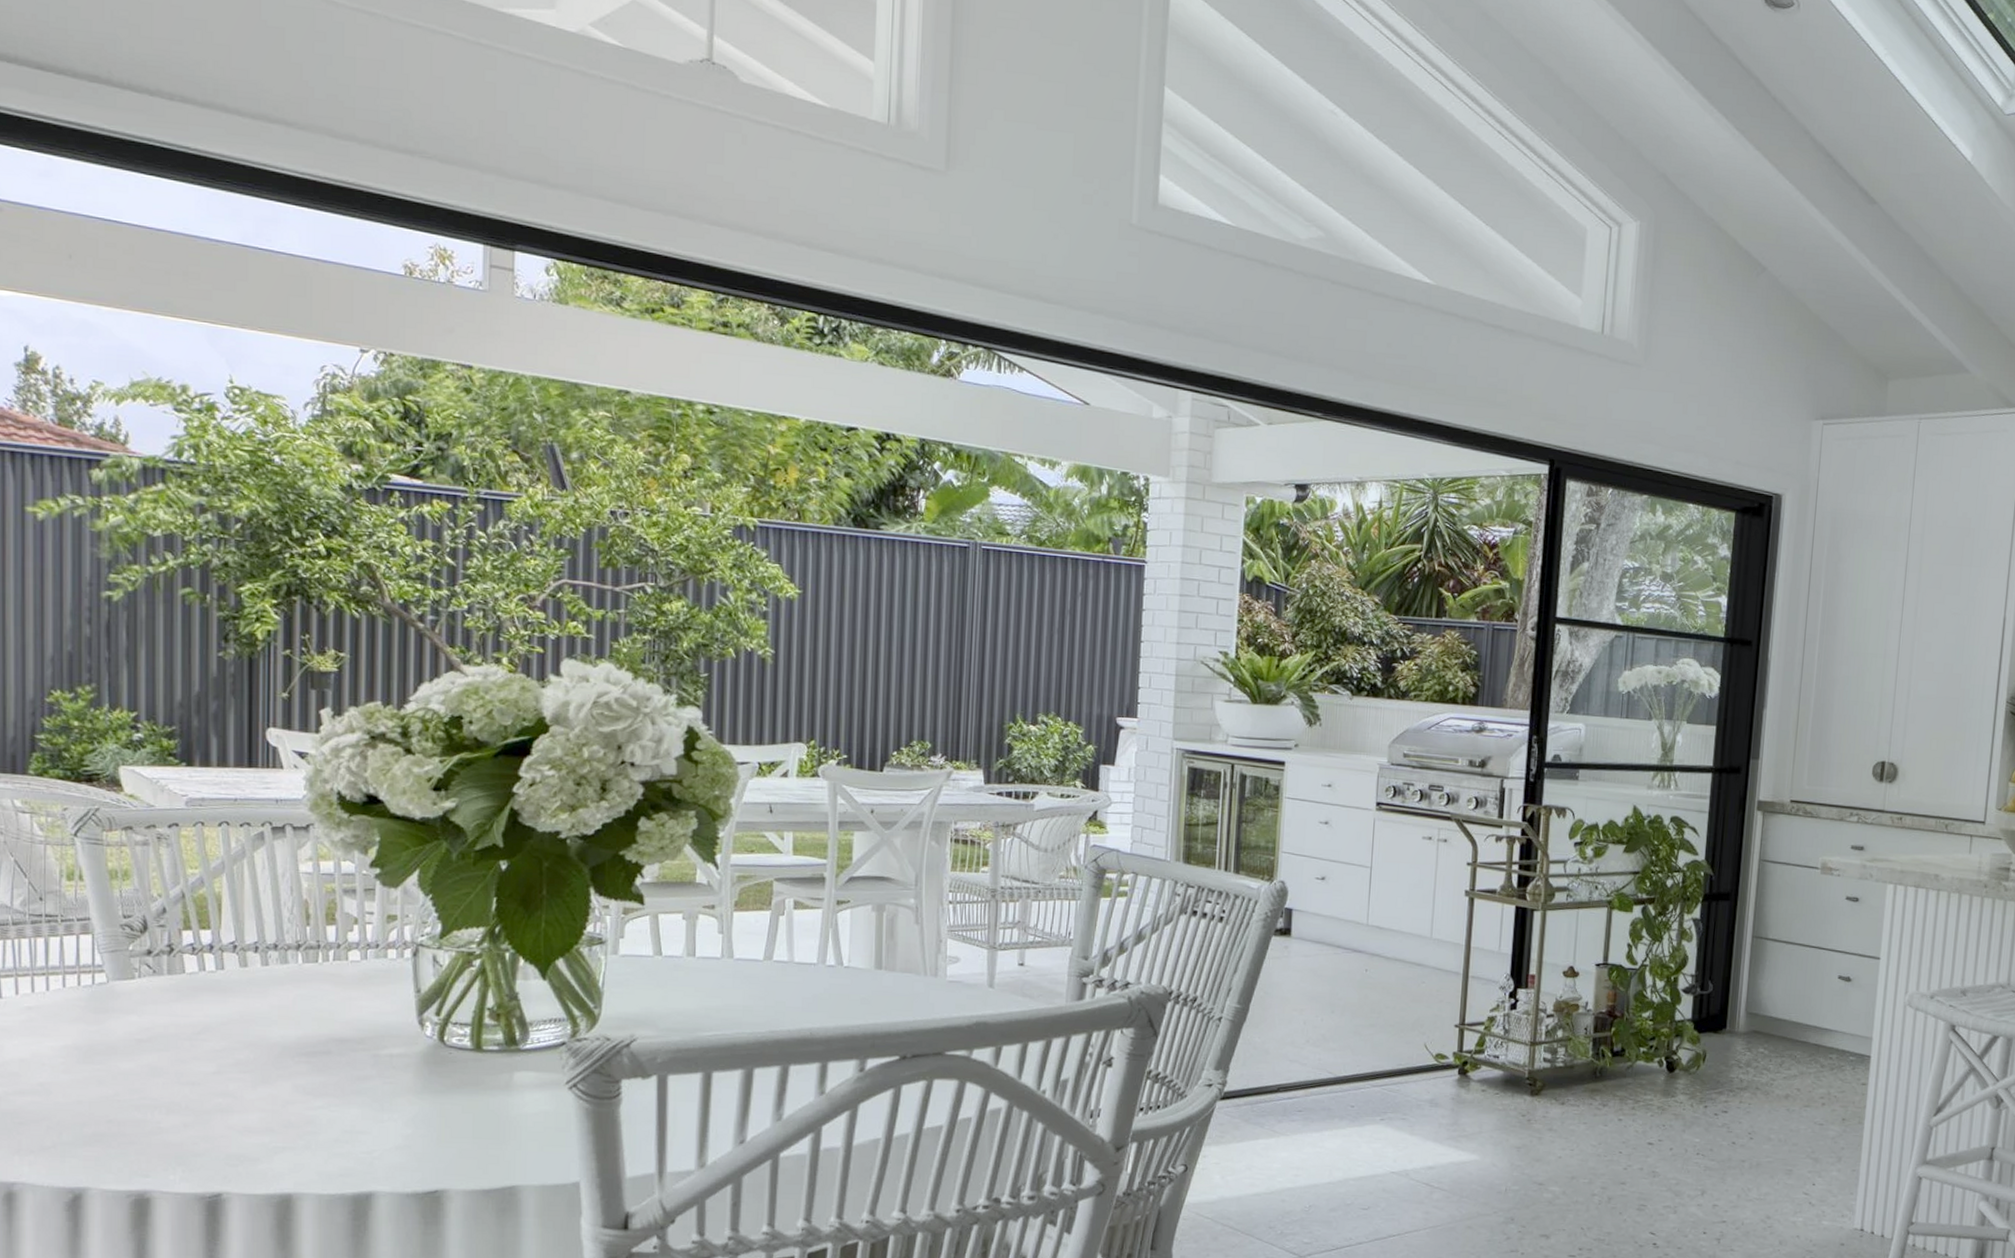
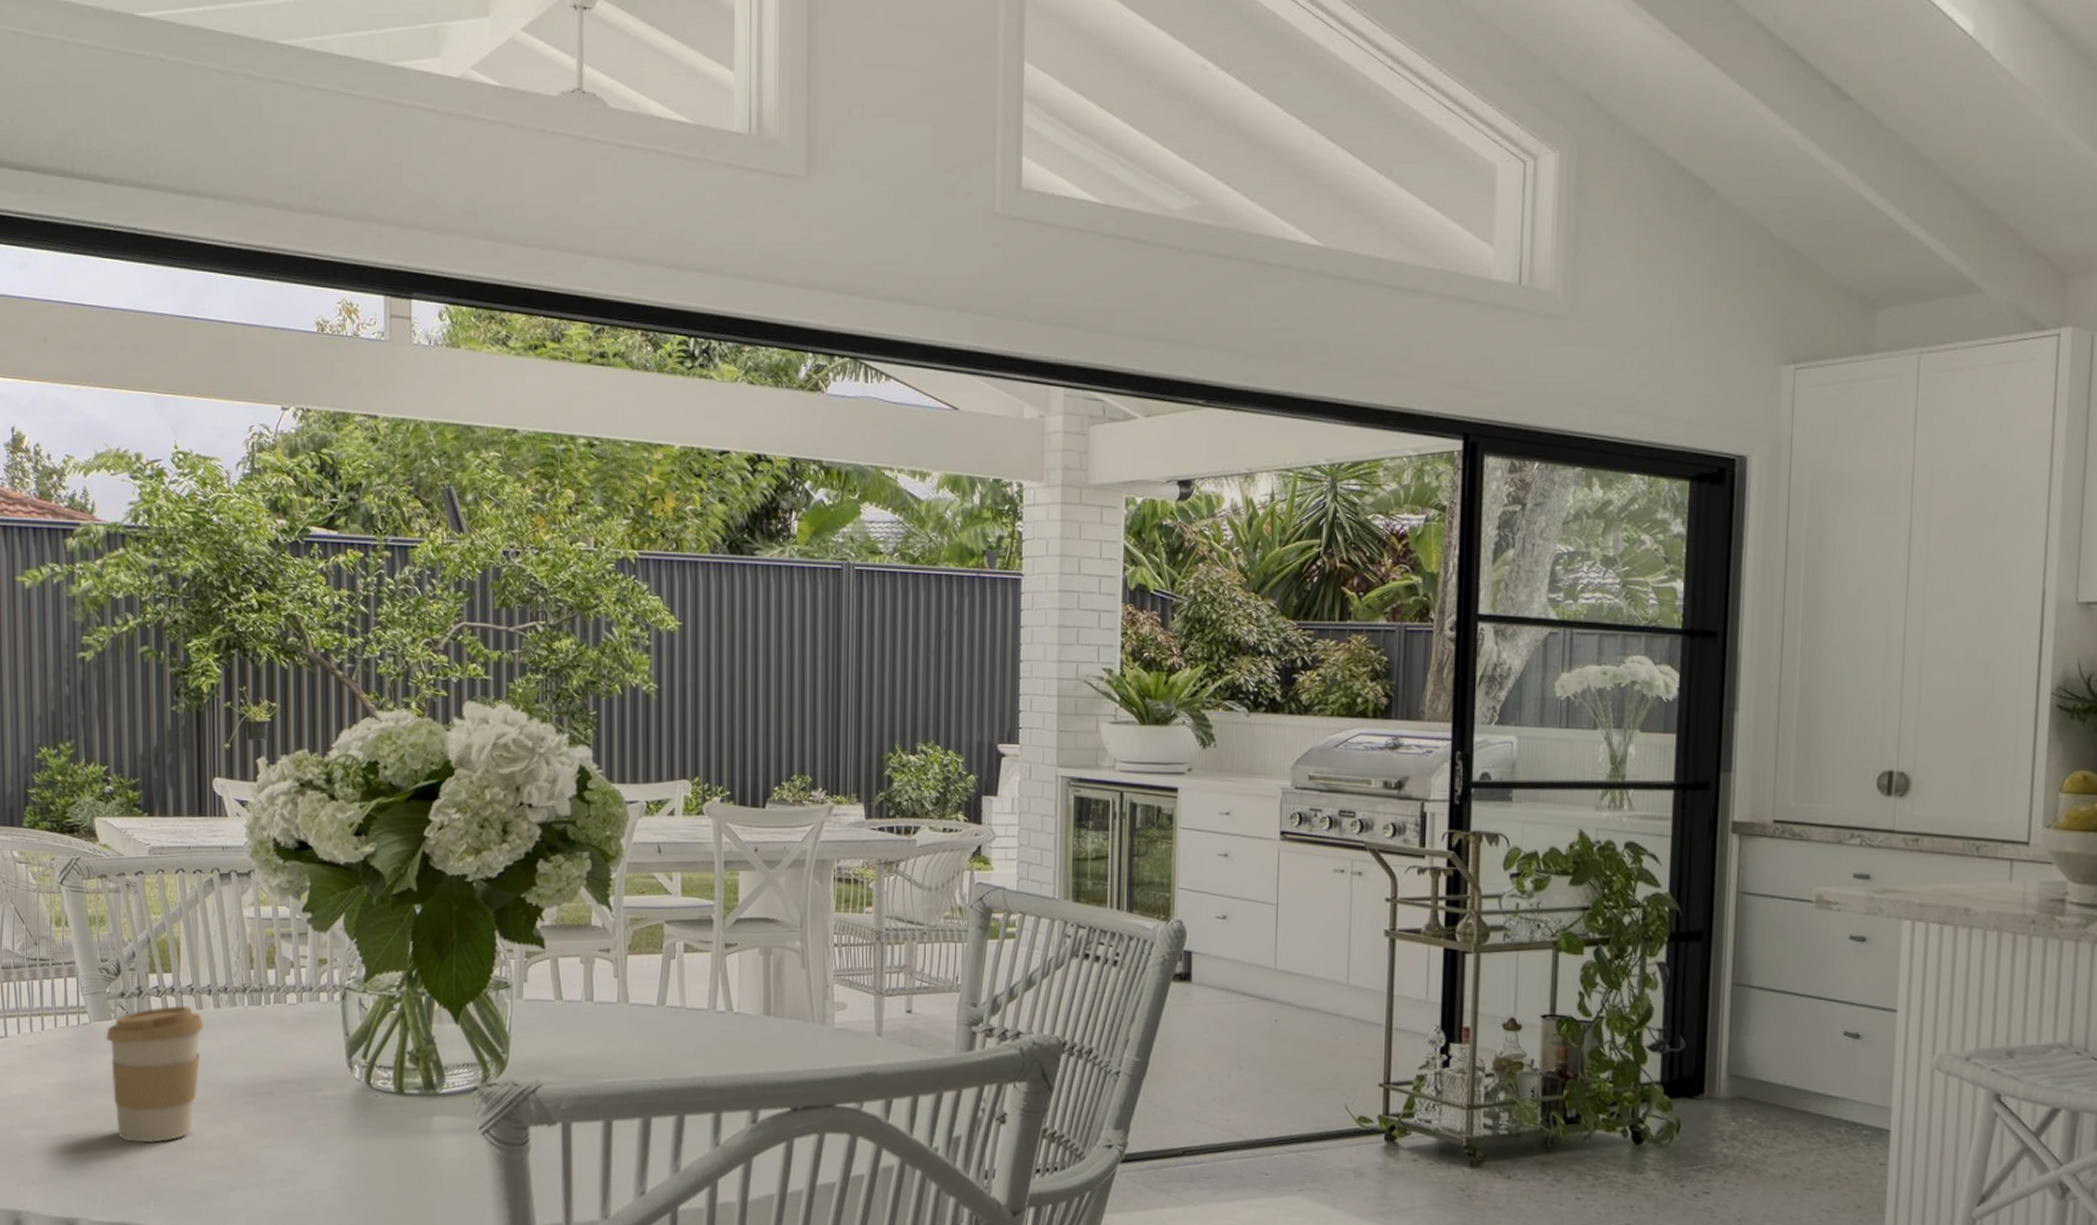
coffee cup: none [127,963,249,1107] -> present [106,1005,205,1143]

